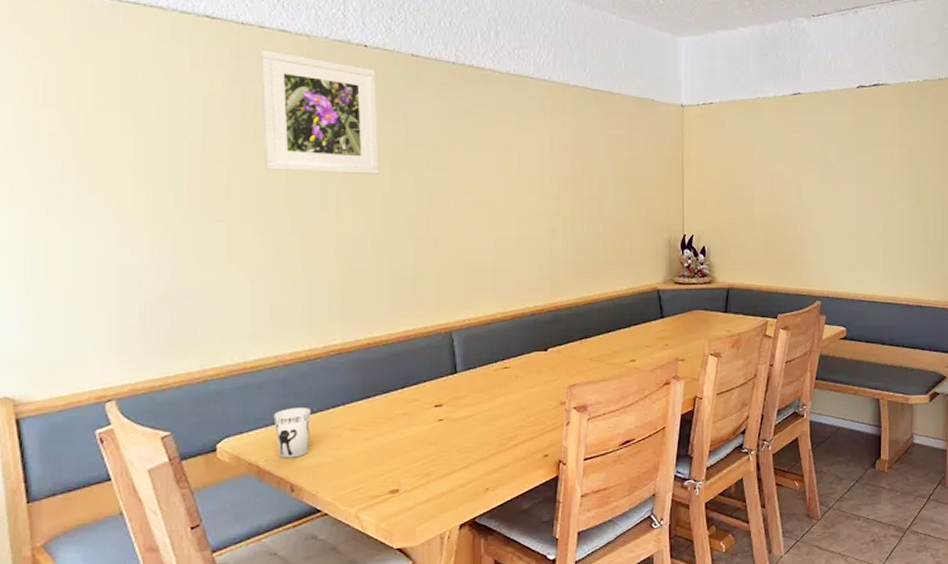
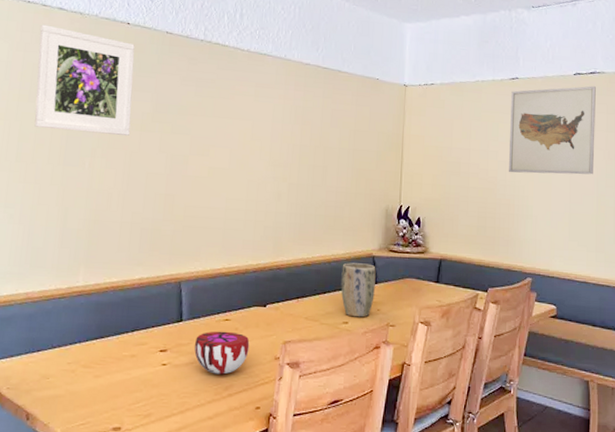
cup: present [273,408,310,459] -> none [18,342,50,388]
decorative bowl: none [473,379,532,425] -> present [194,331,250,375]
plant pot: none [626,298,662,354] -> present [341,262,376,318]
wall art: none [793,99,880,194] -> present [508,86,596,175]

